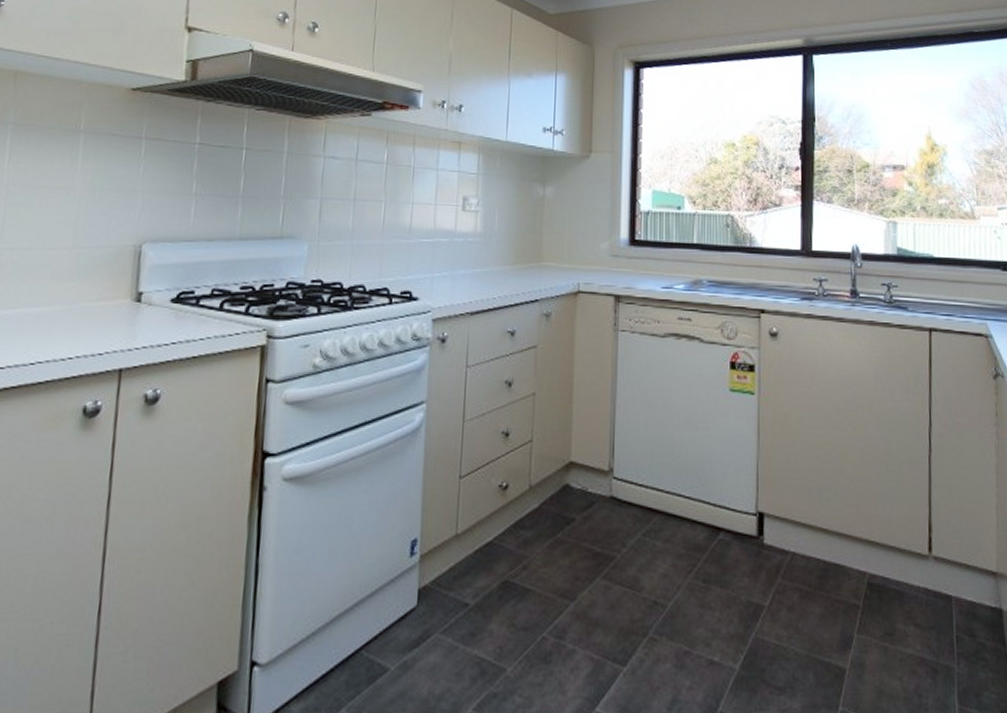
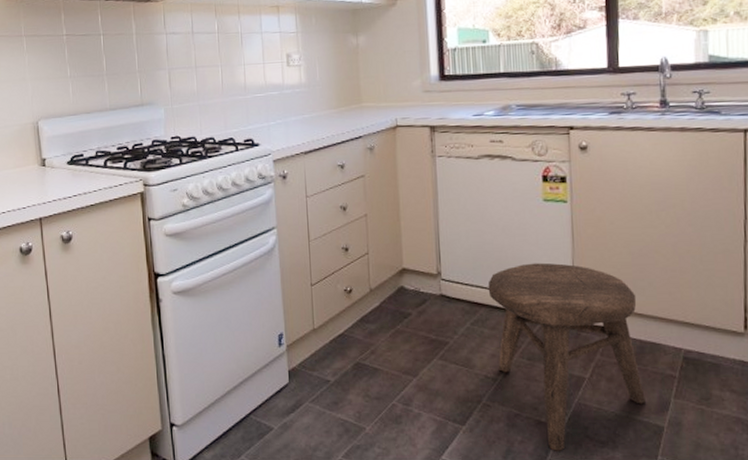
stool: none [664,463,829,700] -> present [488,262,647,451]

